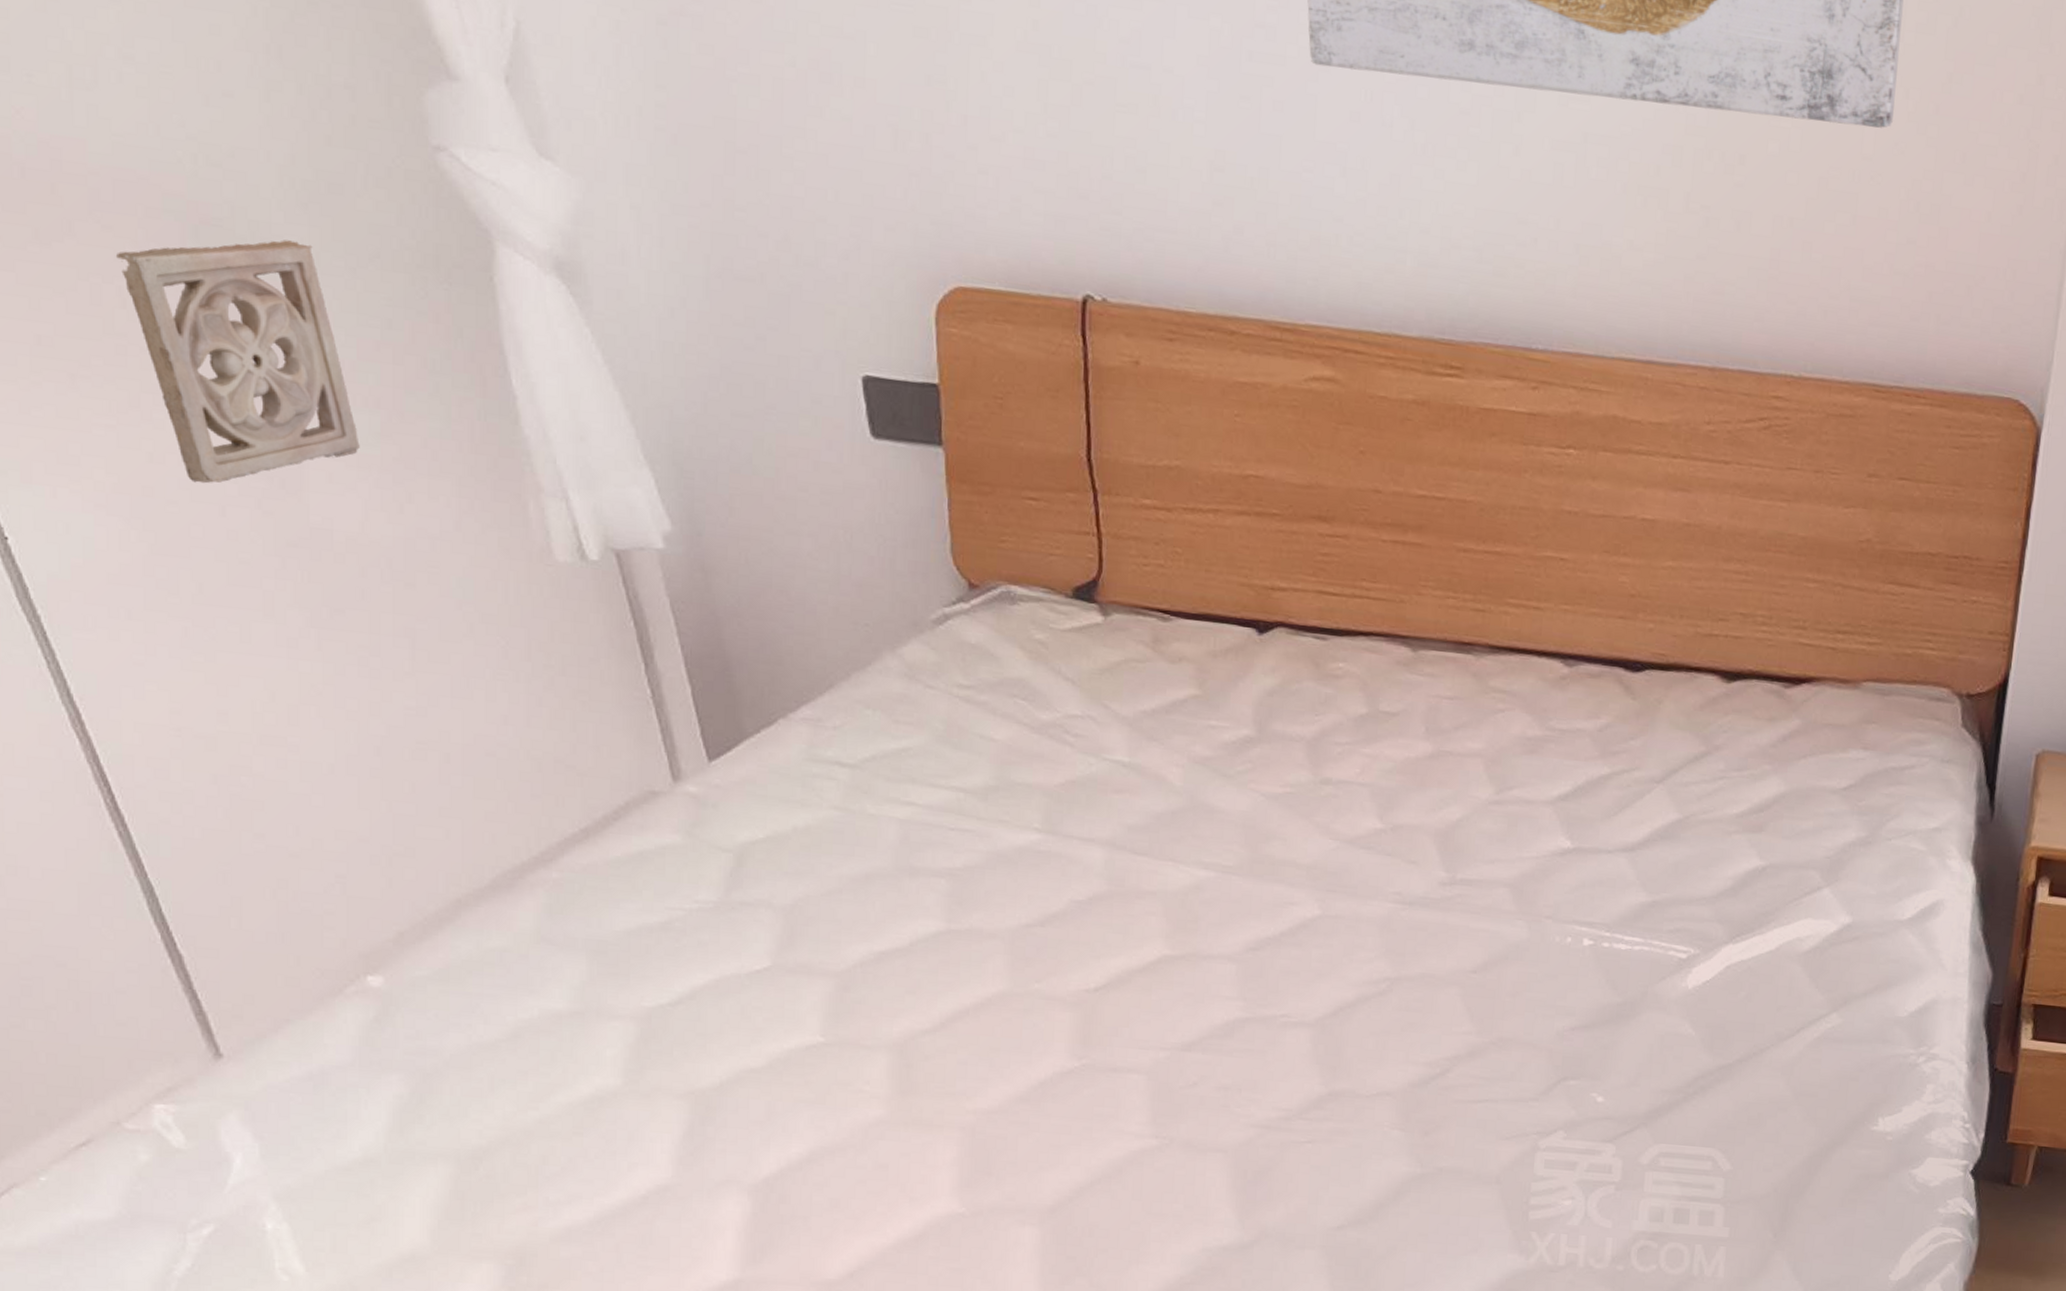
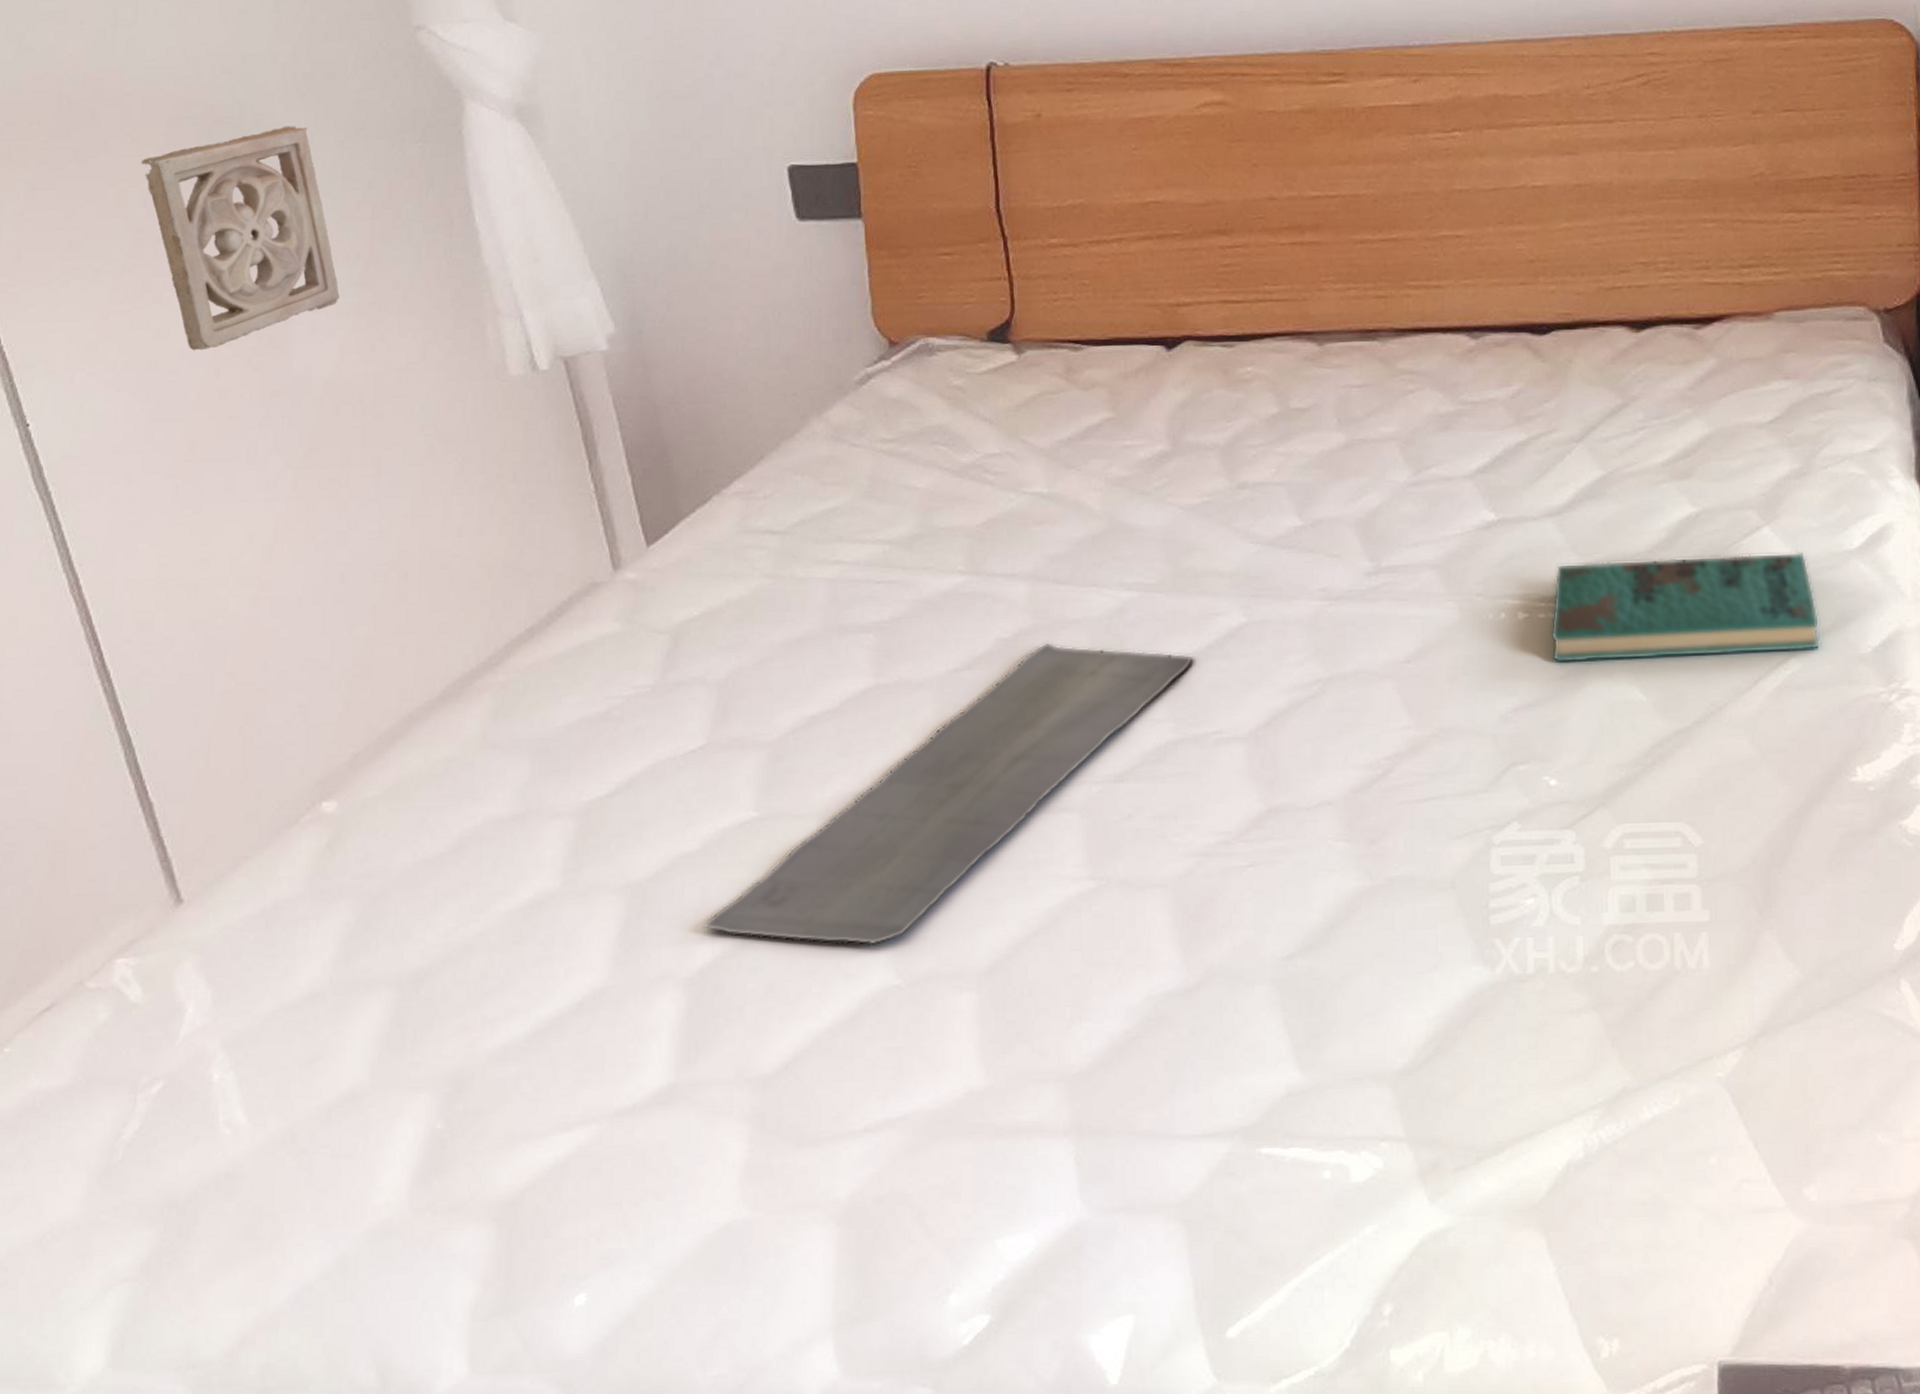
bath mat: none [768,909,1267,1175] -> present [702,642,1194,945]
book: none [1612,898,1865,1009] -> present [1550,552,1820,664]

